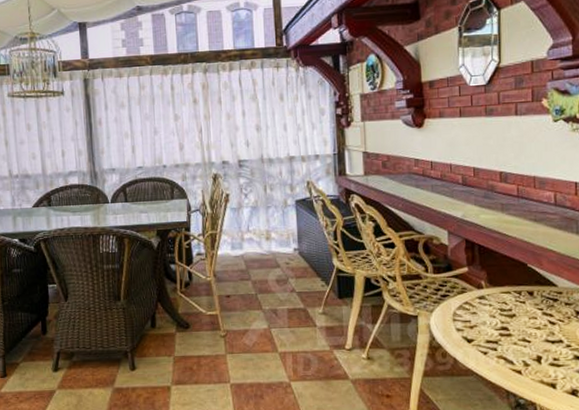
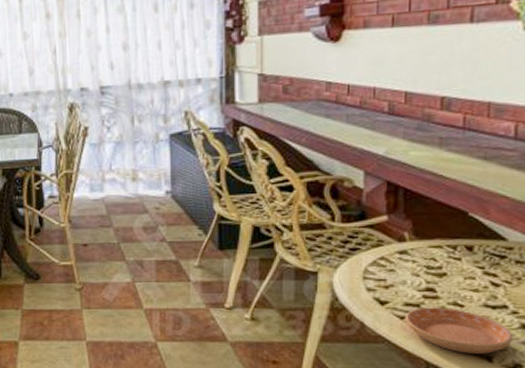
saucer: none [488,343,570,382] -> present [406,307,514,354]

